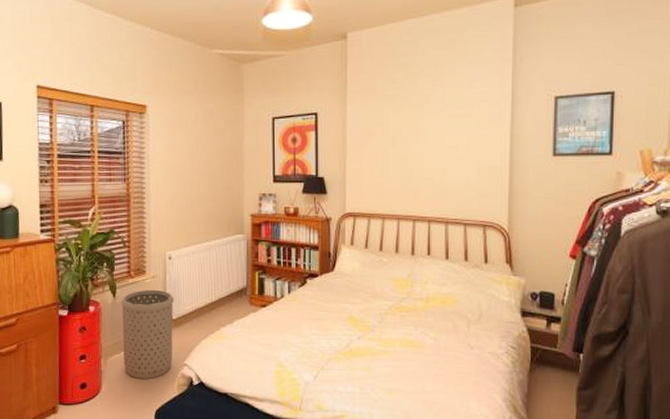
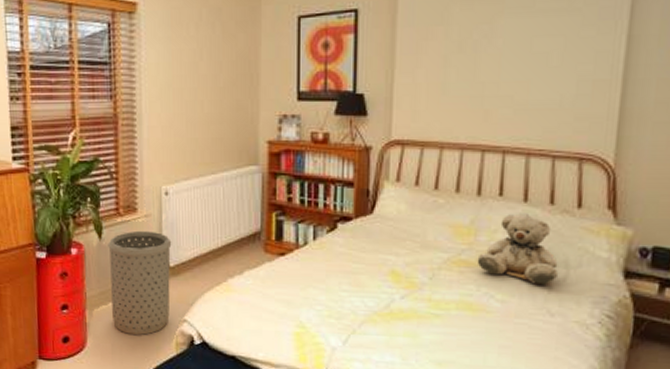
teddy bear: none [414,268,473,325] -> present [477,213,558,286]

